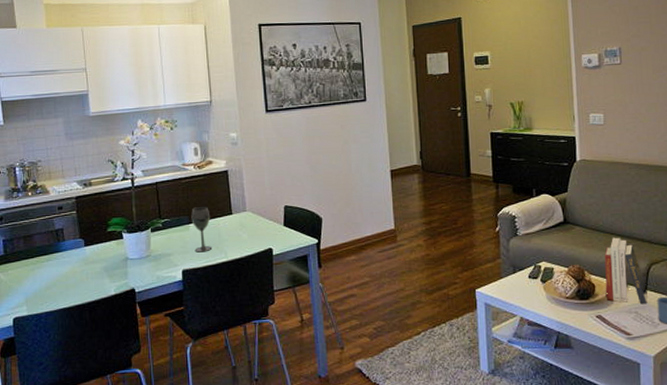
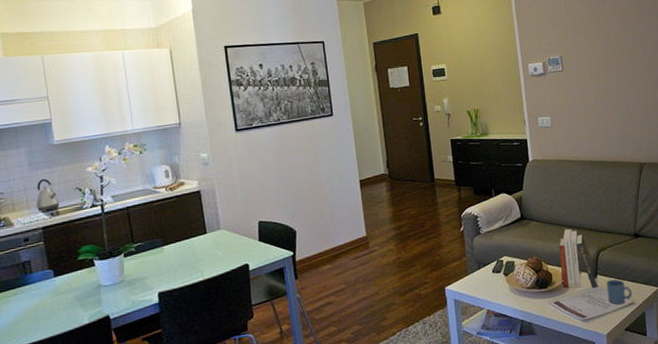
kettle: none [70,149,93,182] -> present [35,178,60,212]
wine glass: present [191,206,213,253] -> none [165,227,188,274]

